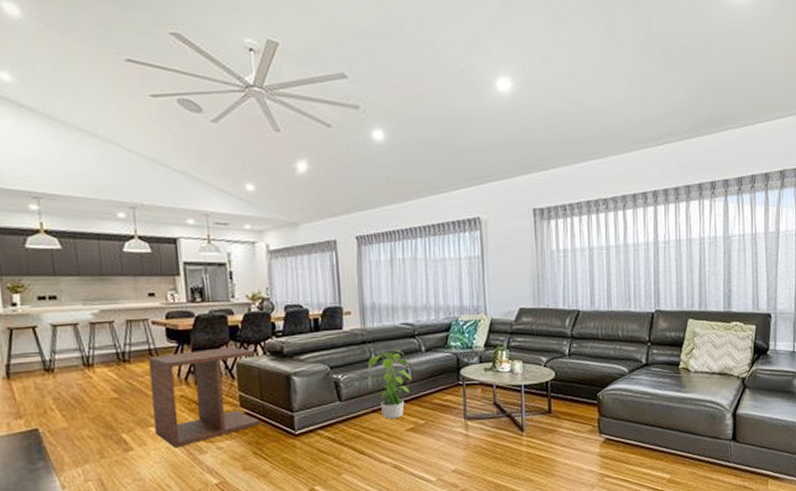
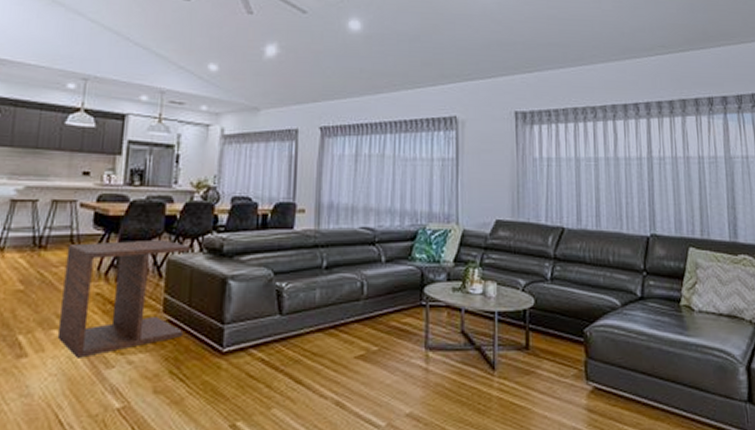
potted plant: present [368,349,413,419] -> none [318,257,368,342]

